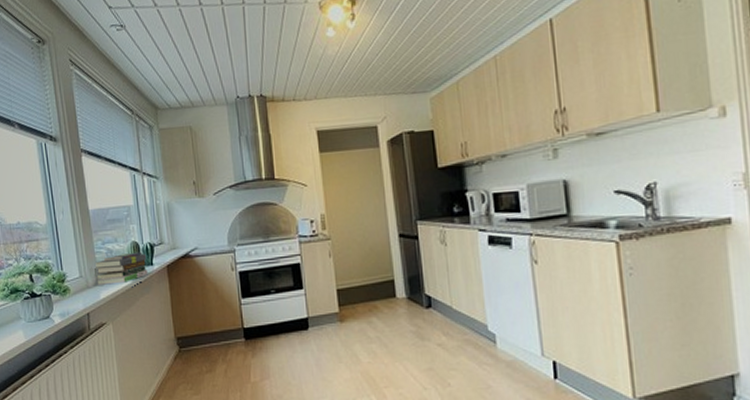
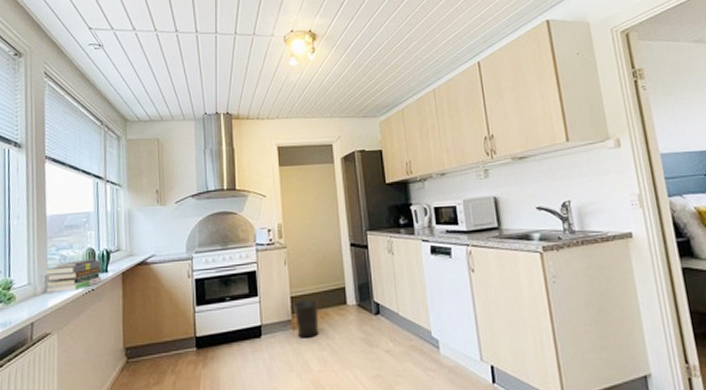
waste bin: none [340,293,368,331] -> present [293,300,319,338]

